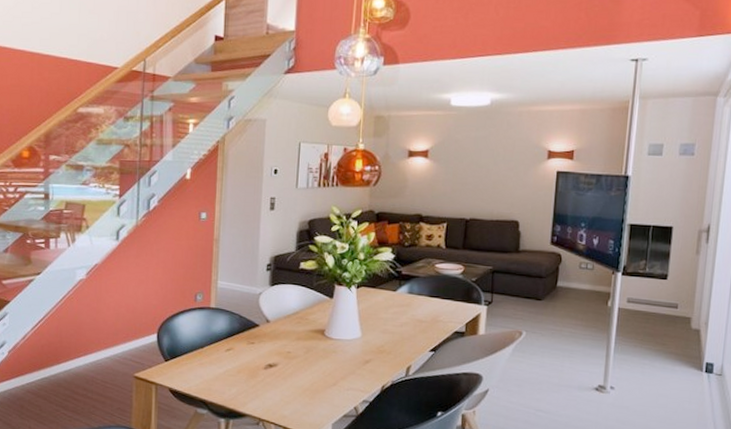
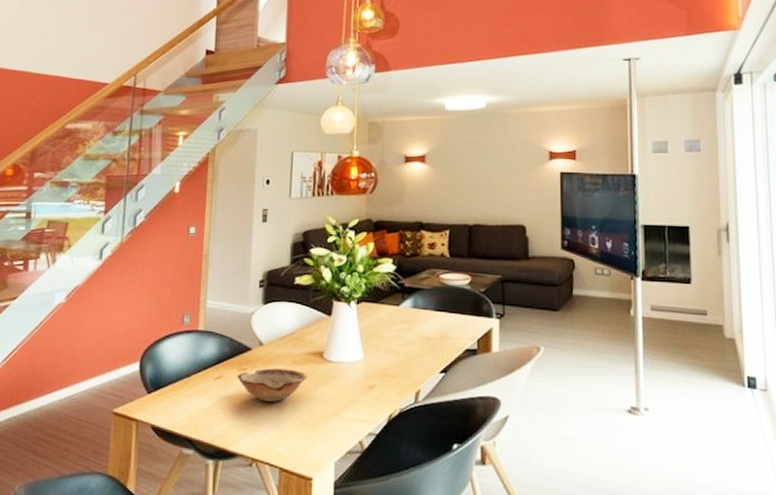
bowl: none [246,342,310,372] -> present [237,368,307,402]

